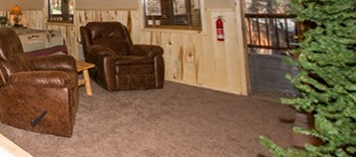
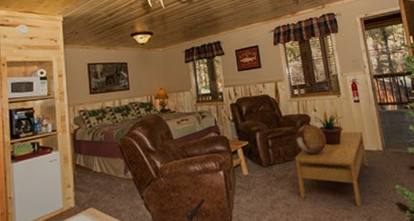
coffee table: none [142,69,228,150] -> present [294,131,369,208]
decorative sphere: none [145,57,180,88] -> present [295,124,327,155]
potted plant: none [168,50,203,82] -> present [314,115,344,146]

